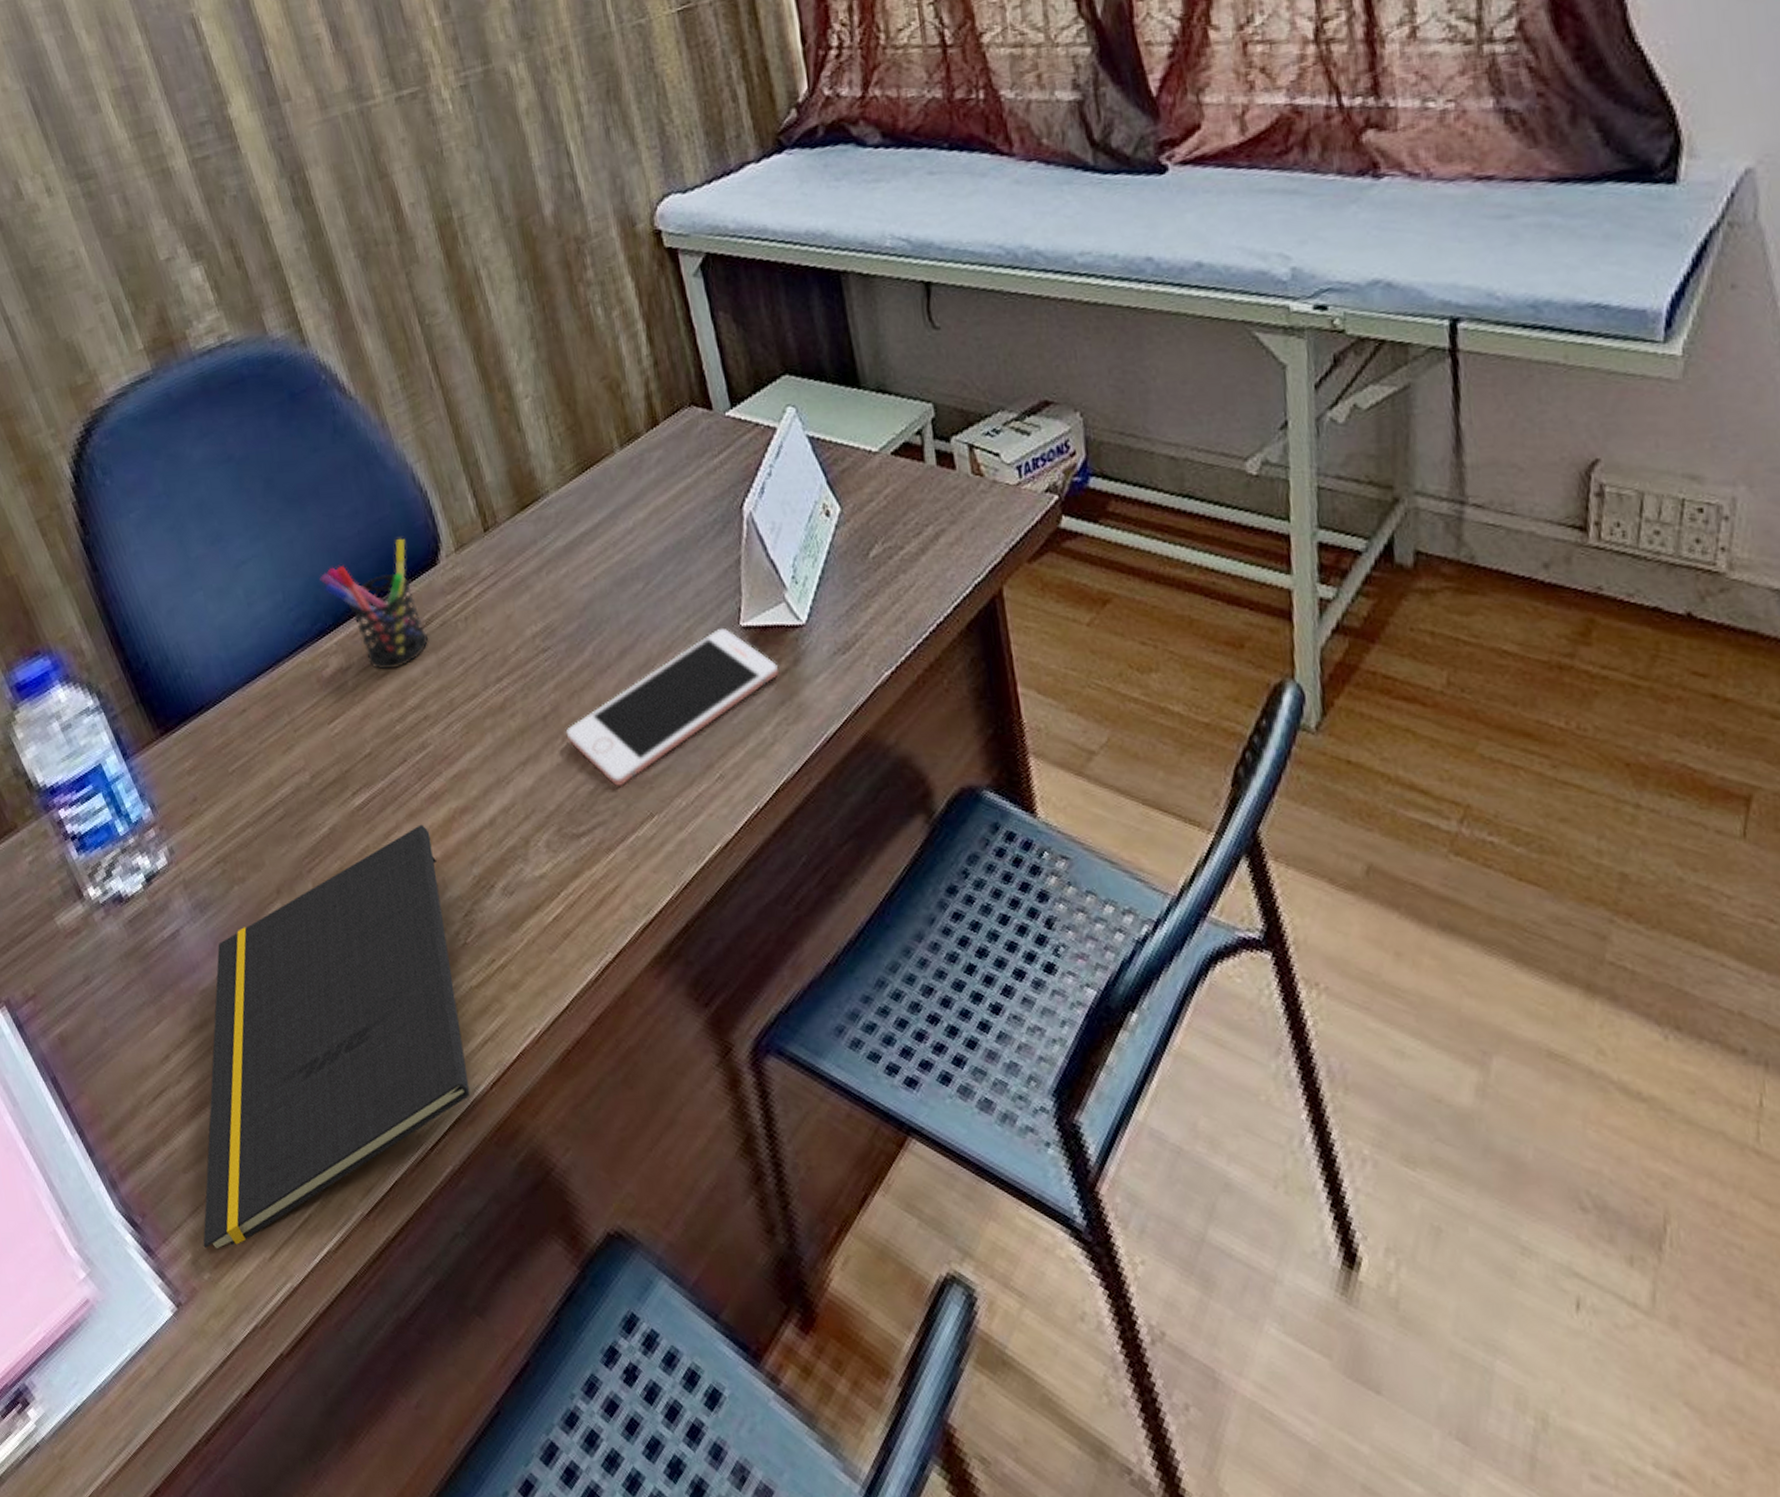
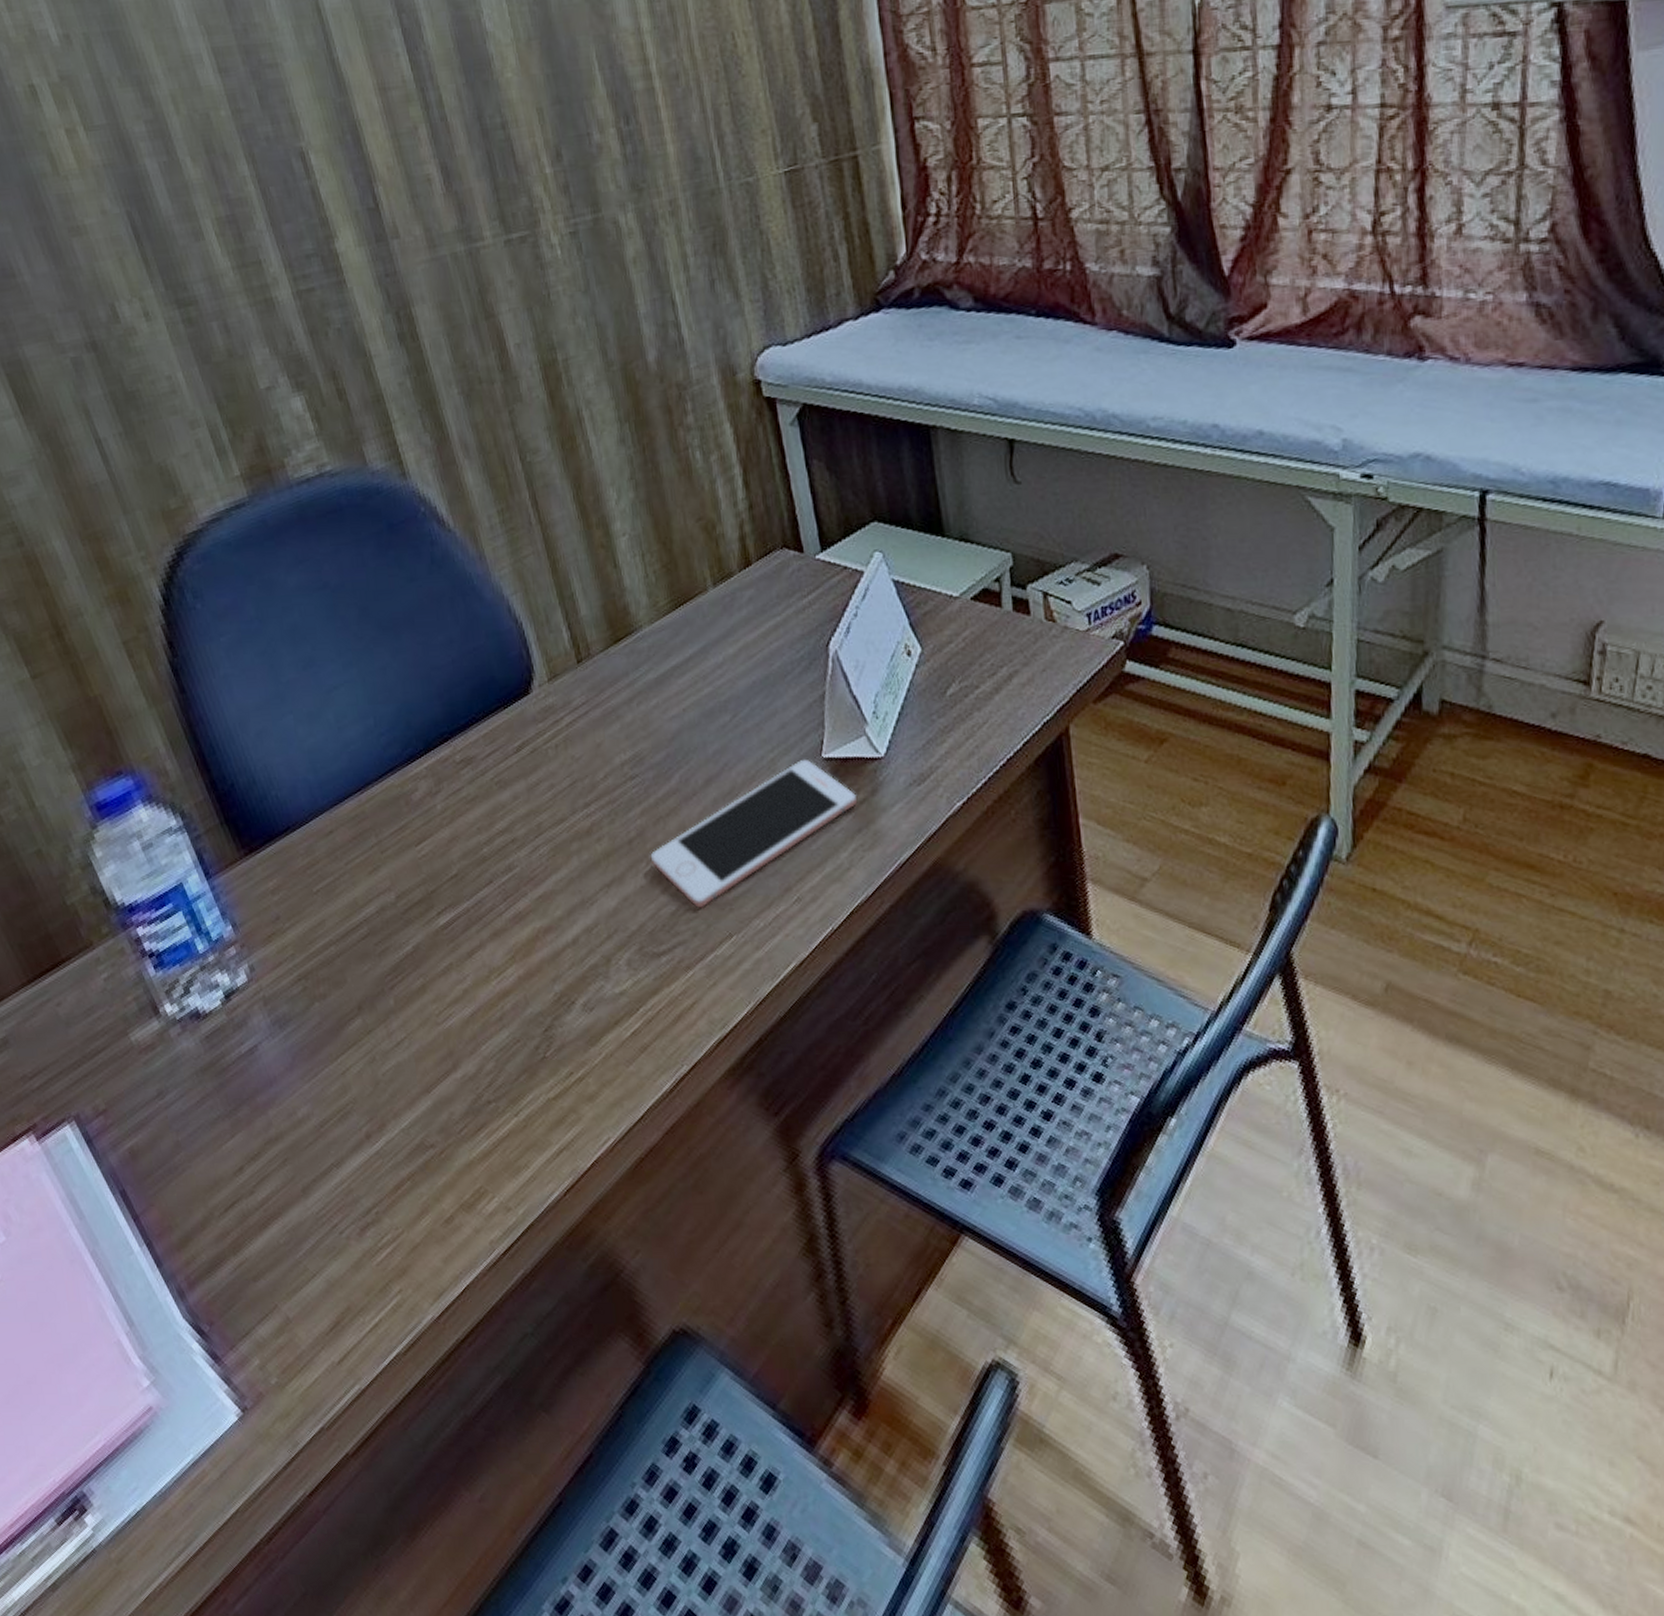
notepad: present [203,824,471,1249] -> none [271,943,544,1355]
pen holder: present [320,539,428,669] -> none [412,668,518,793]

